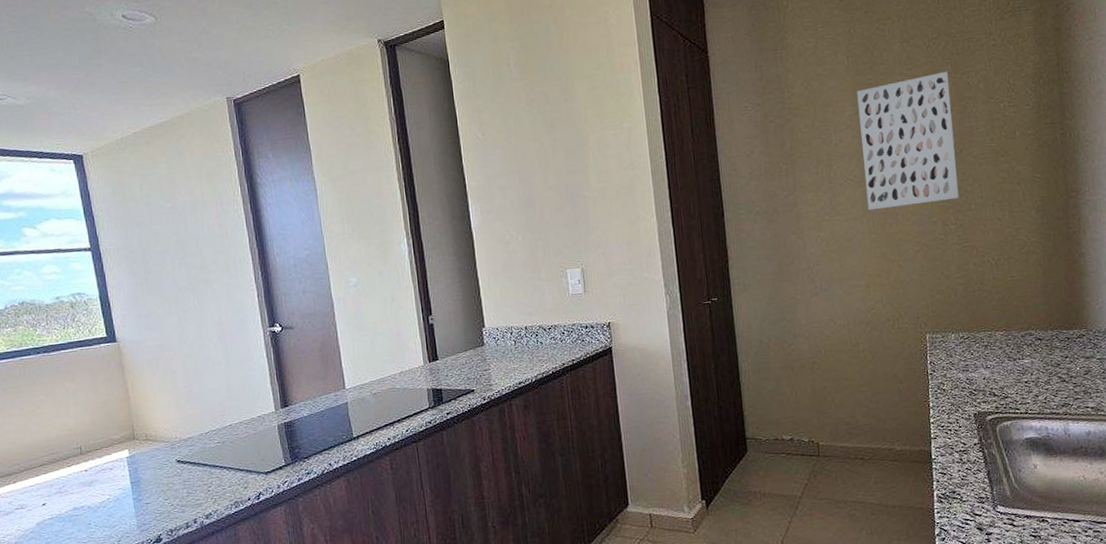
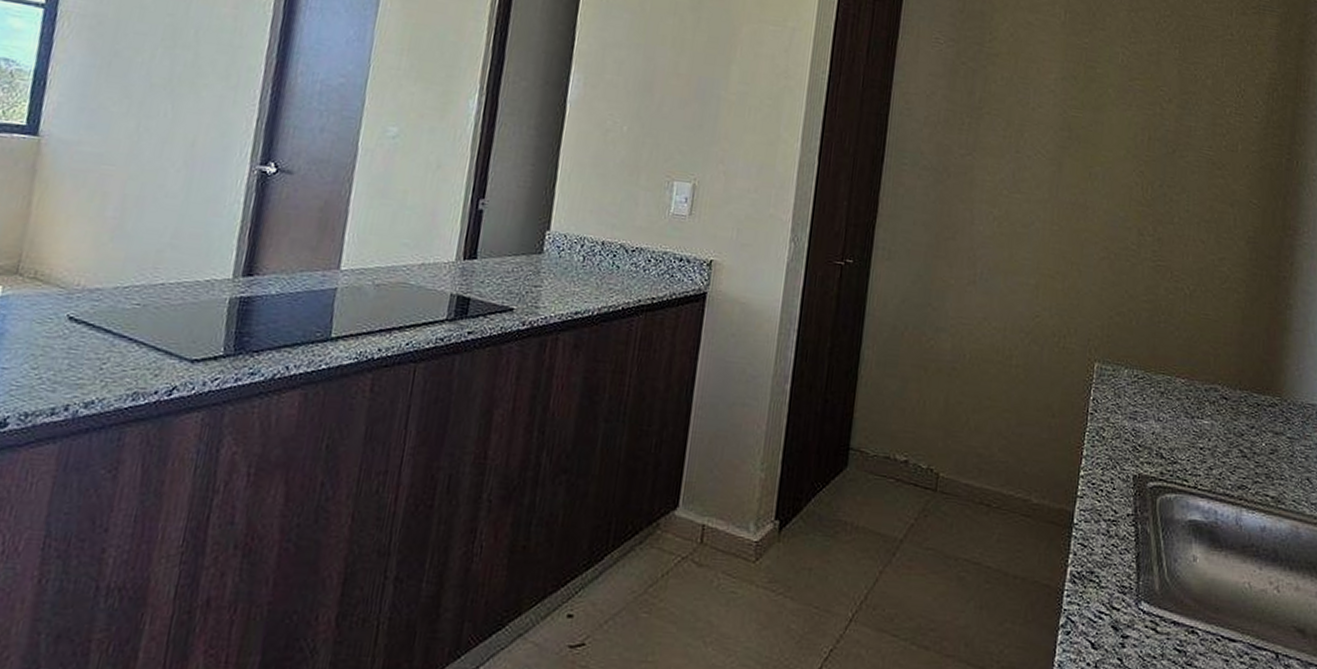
wall art: present [856,71,959,211] -> none [1055,52,1174,207]

